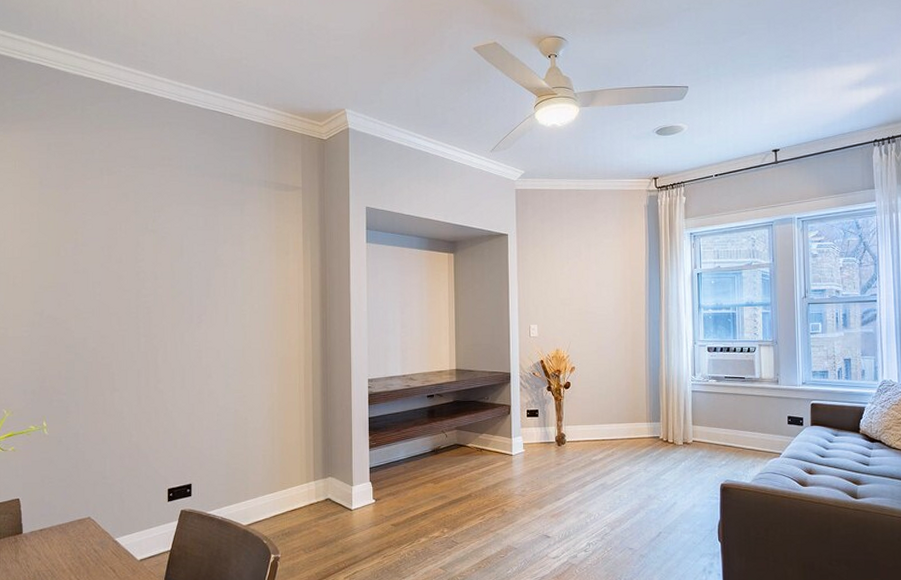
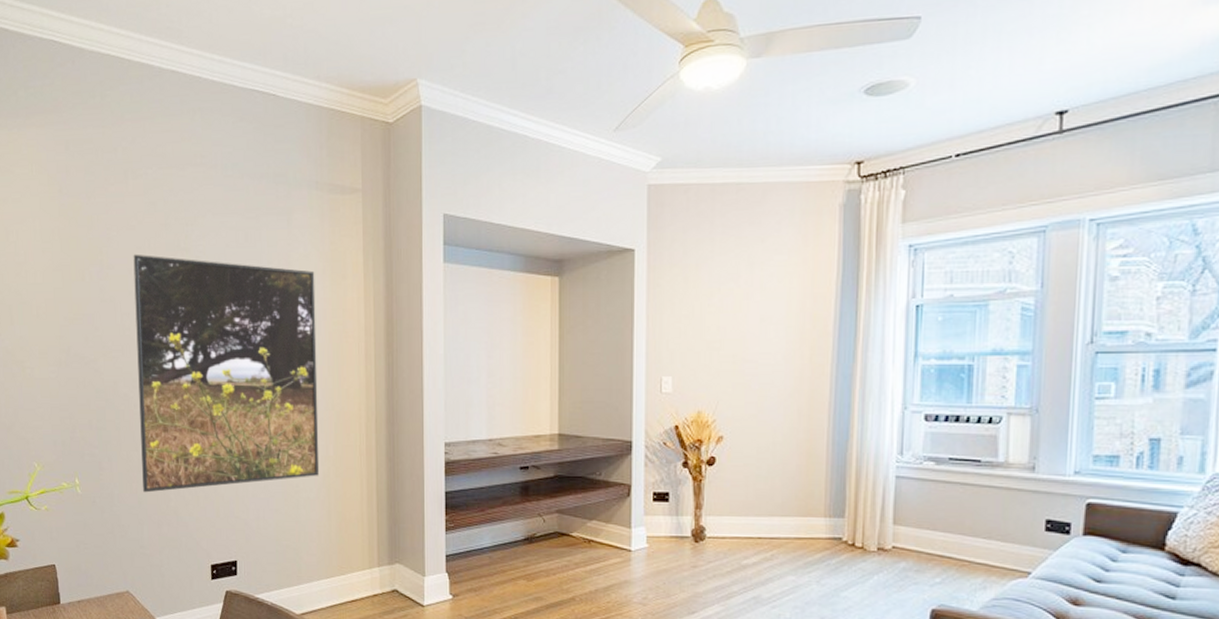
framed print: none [105,234,265,431] -> present [133,254,320,493]

